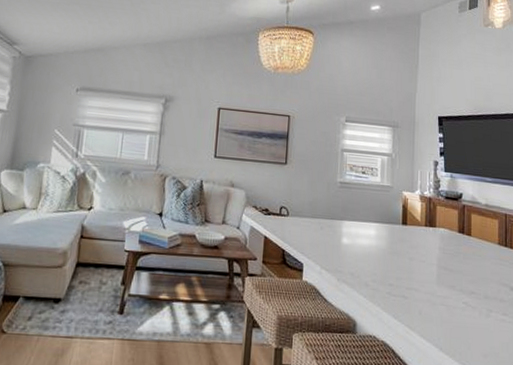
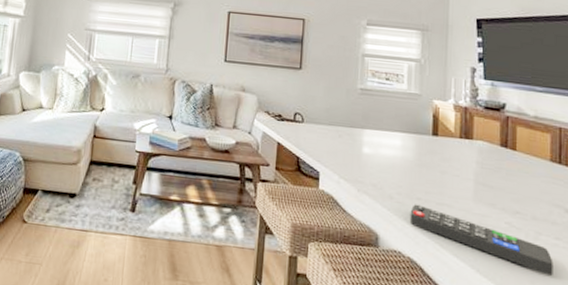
remote control: none [383,290,502,349] -> present [409,204,553,276]

